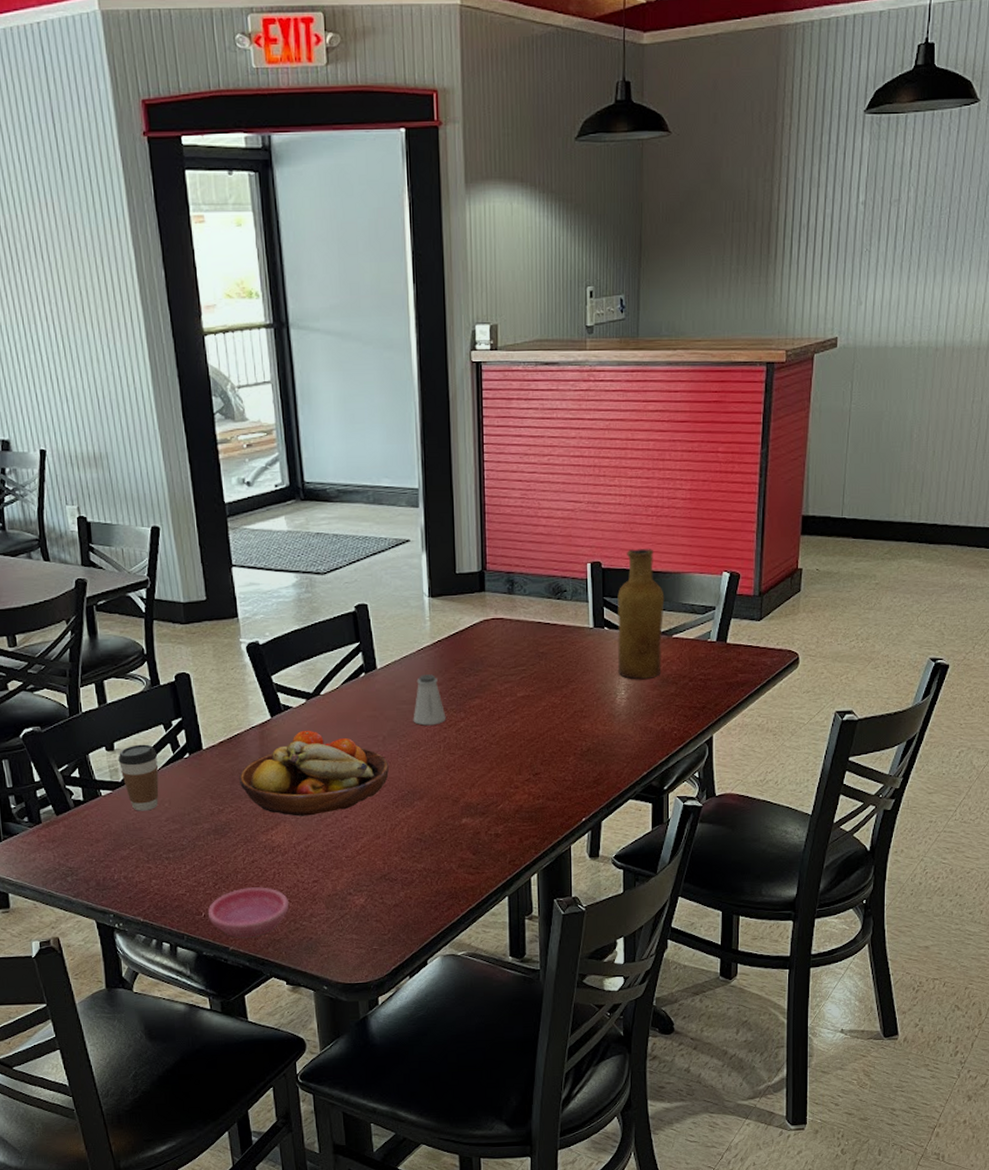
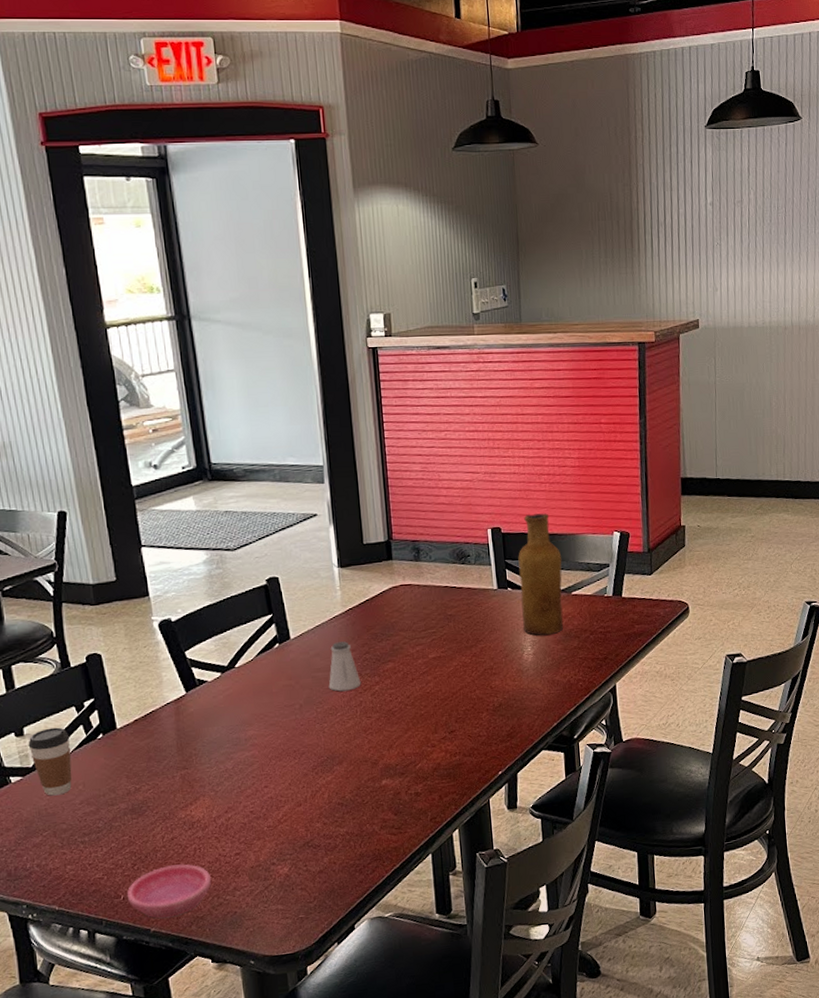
fruit bowl: present [239,730,389,816] -> none [156,702,307,790]

